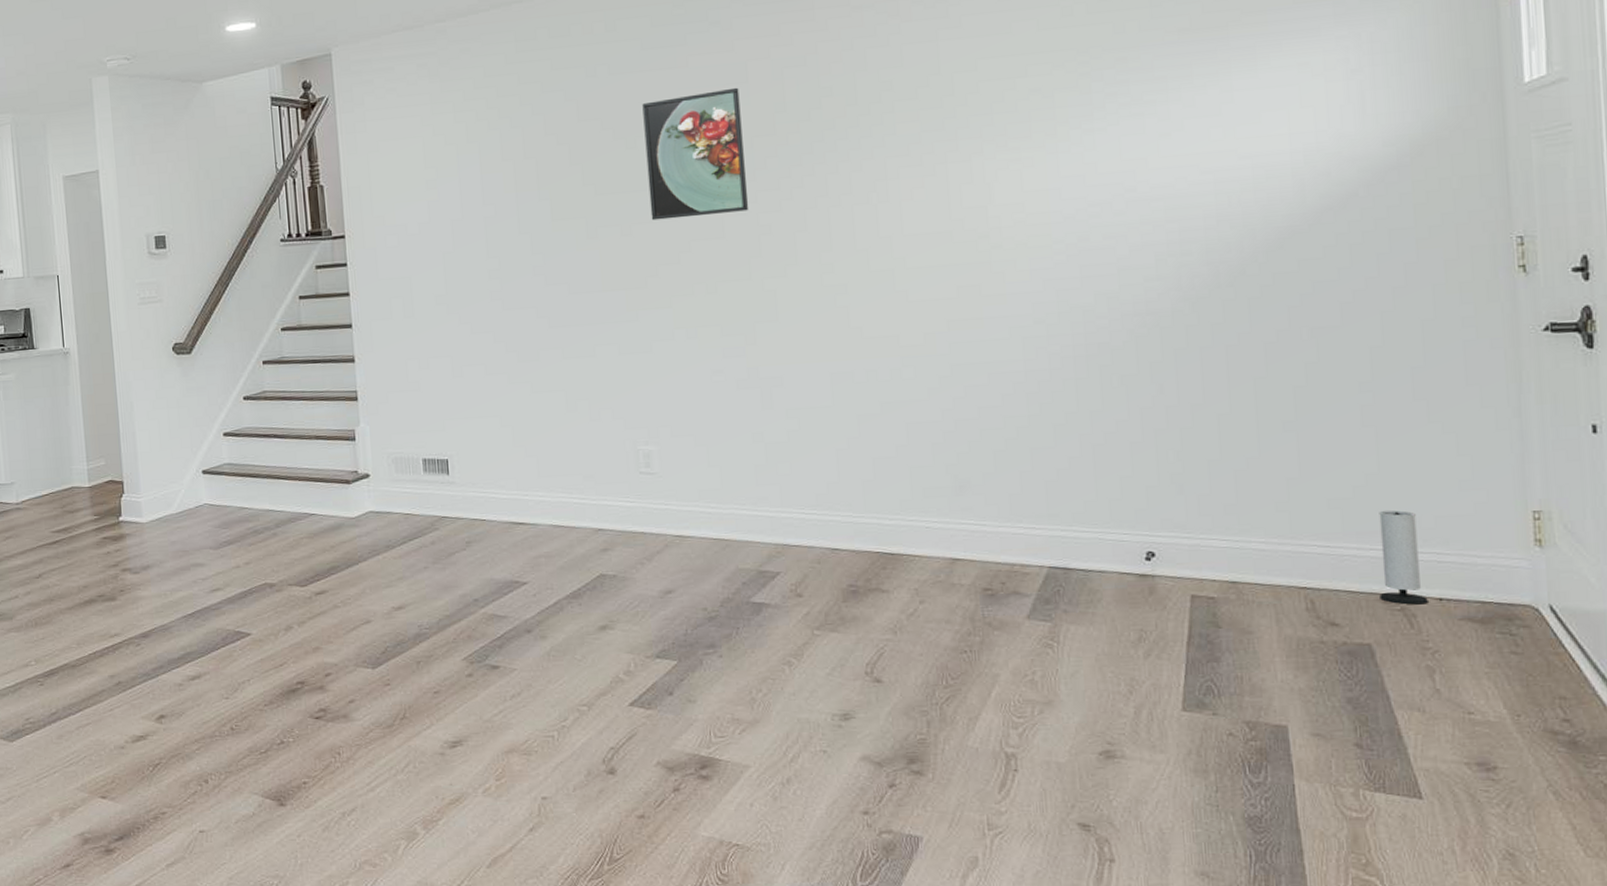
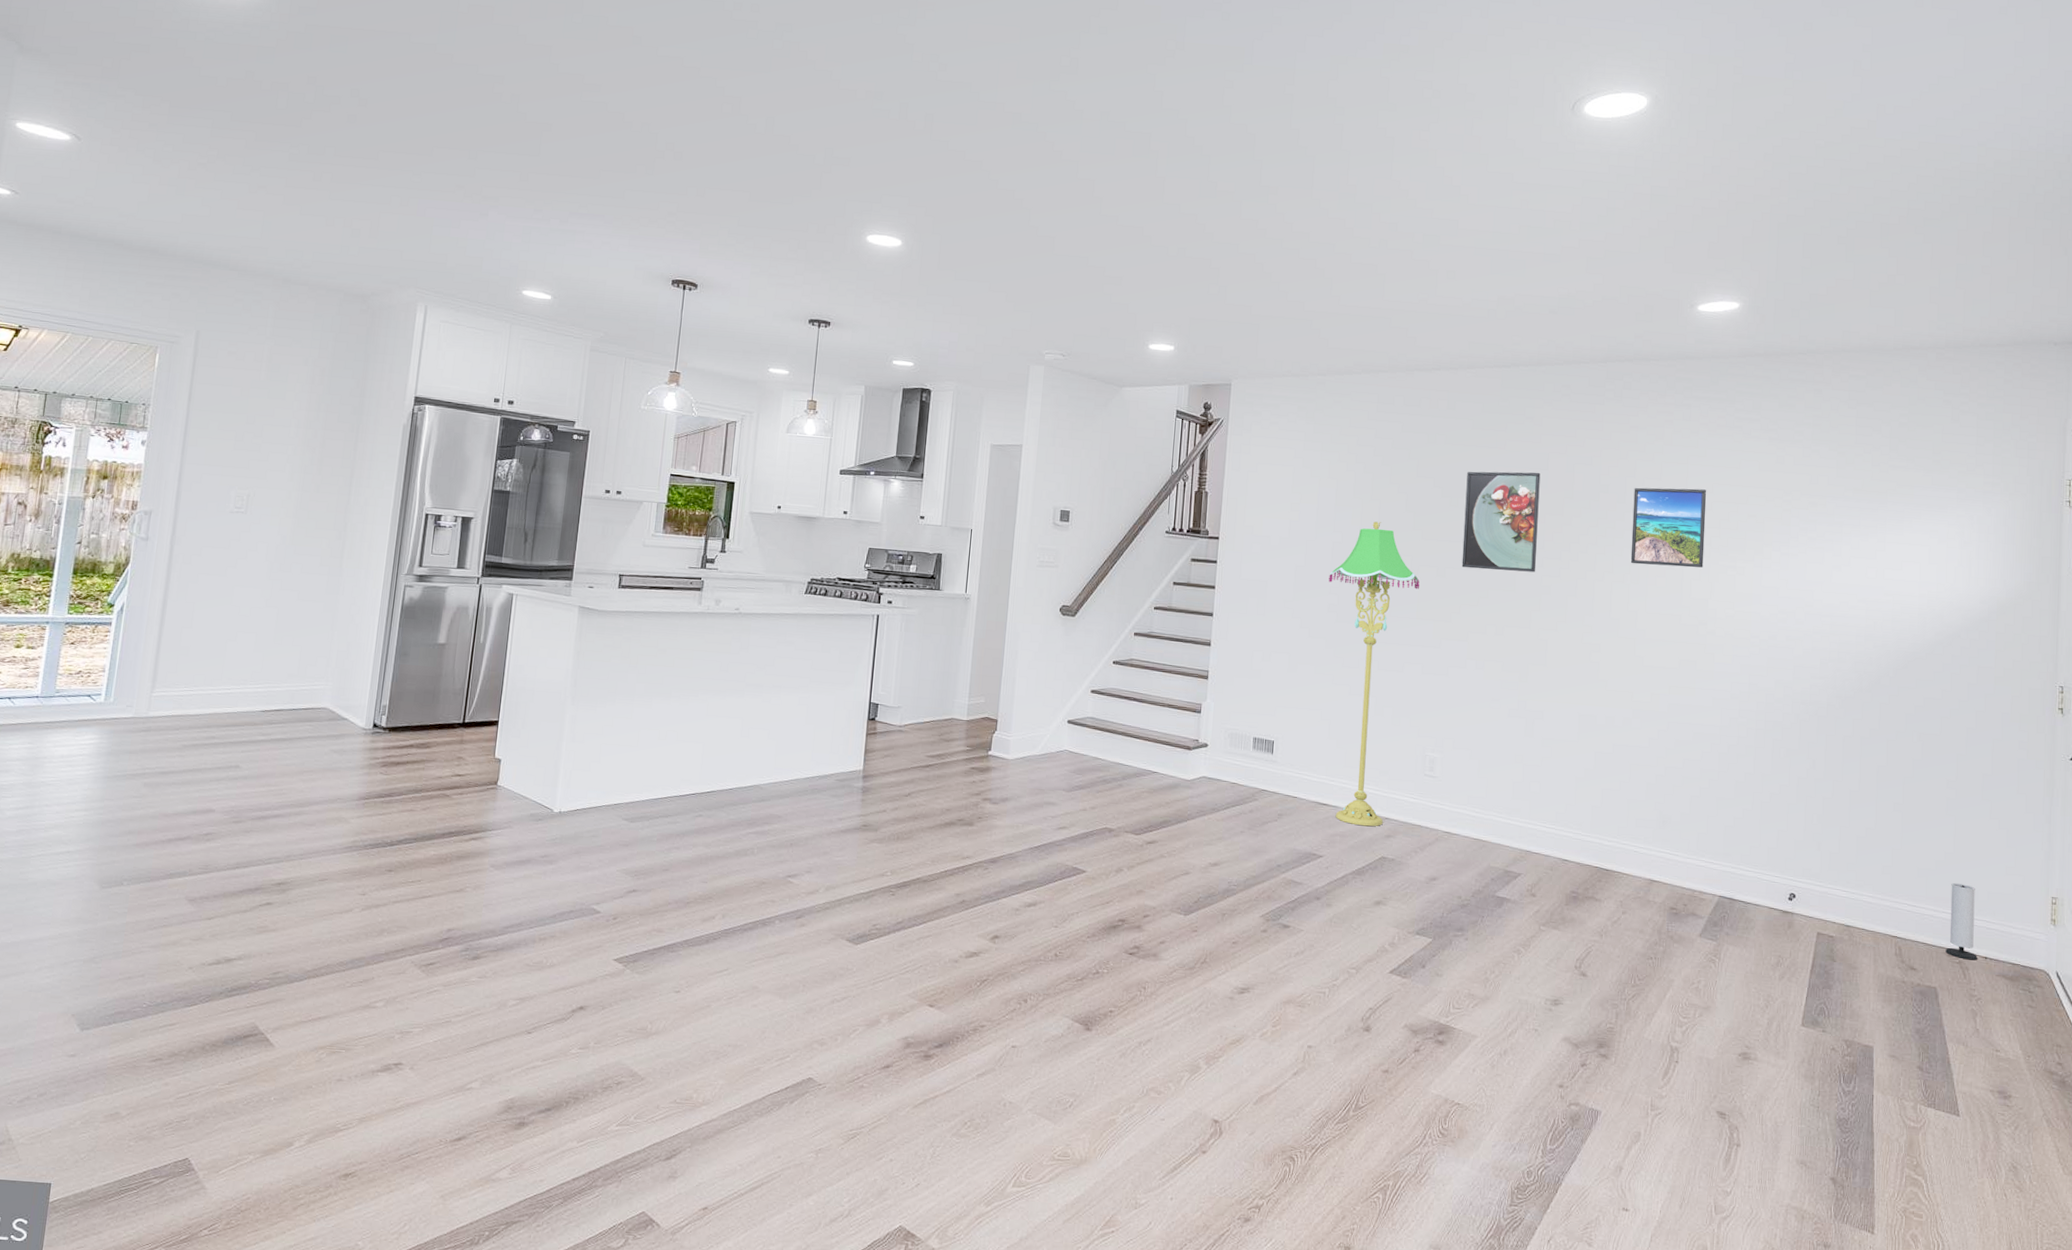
floor lamp: none [485,183,601,543] -> present [1329,521,1420,827]
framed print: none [867,68,975,179] -> present [1630,487,1707,568]

